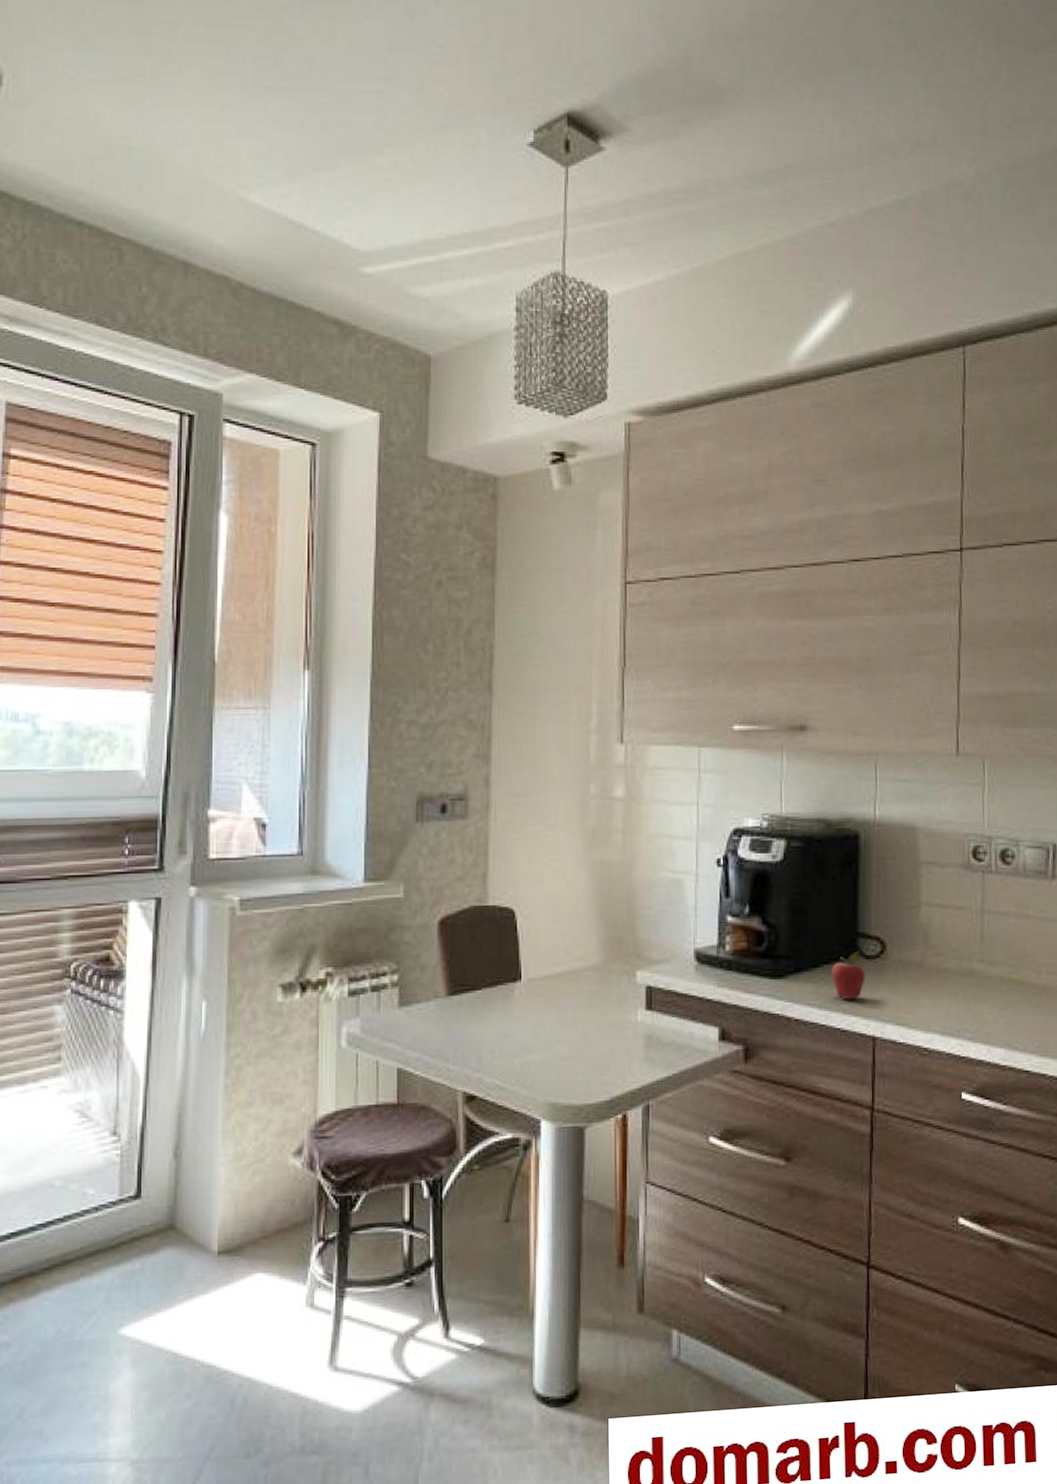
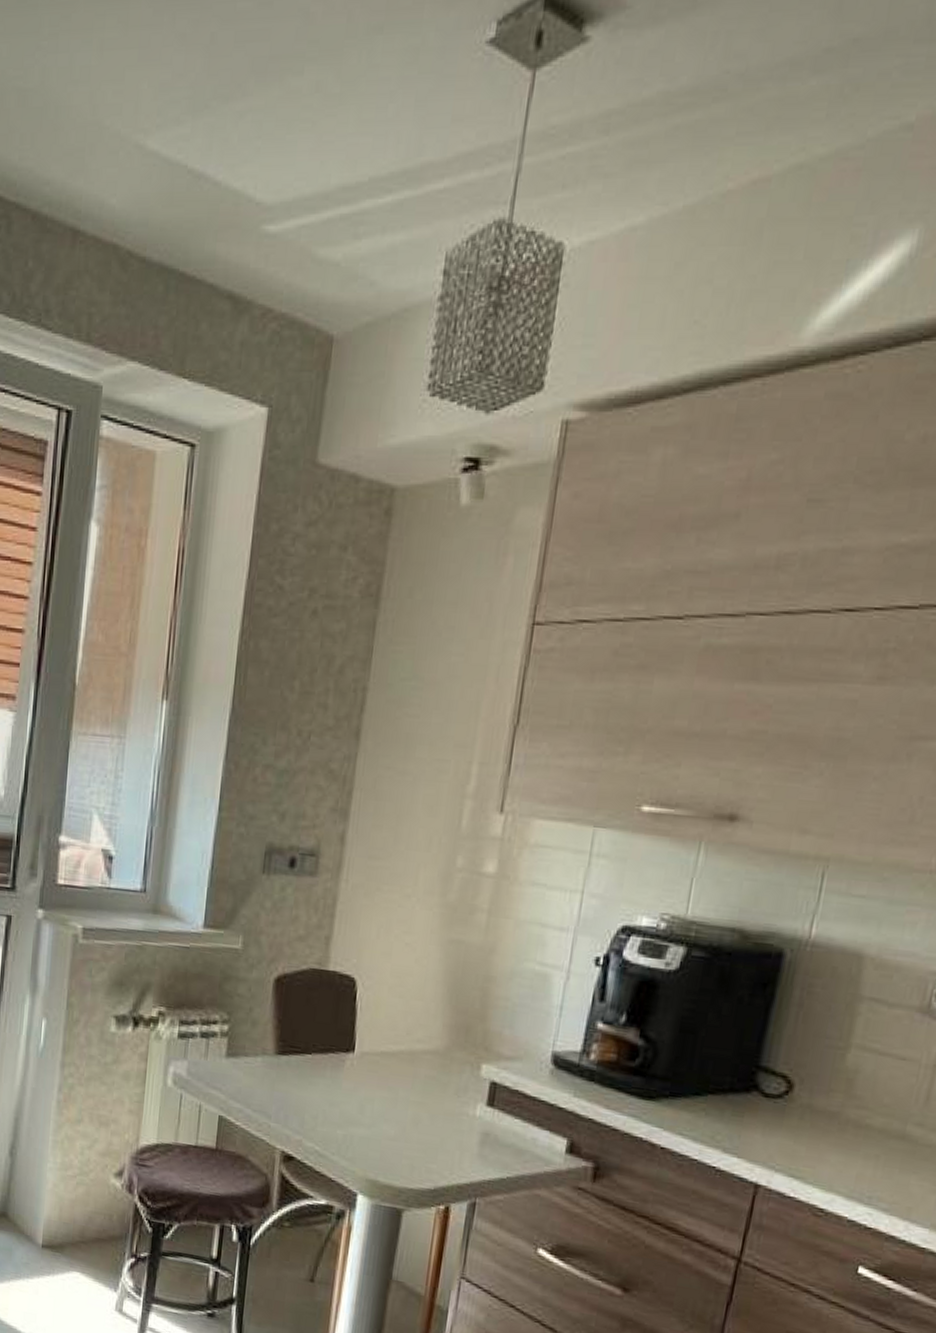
fruit: present [831,949,865,1000] -> none [715,1084,760,1139]

